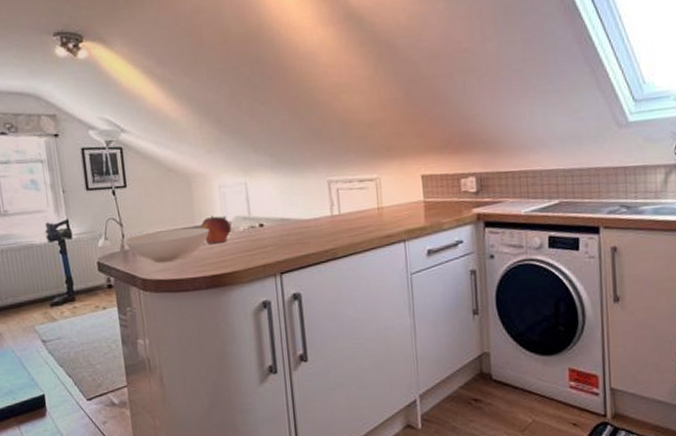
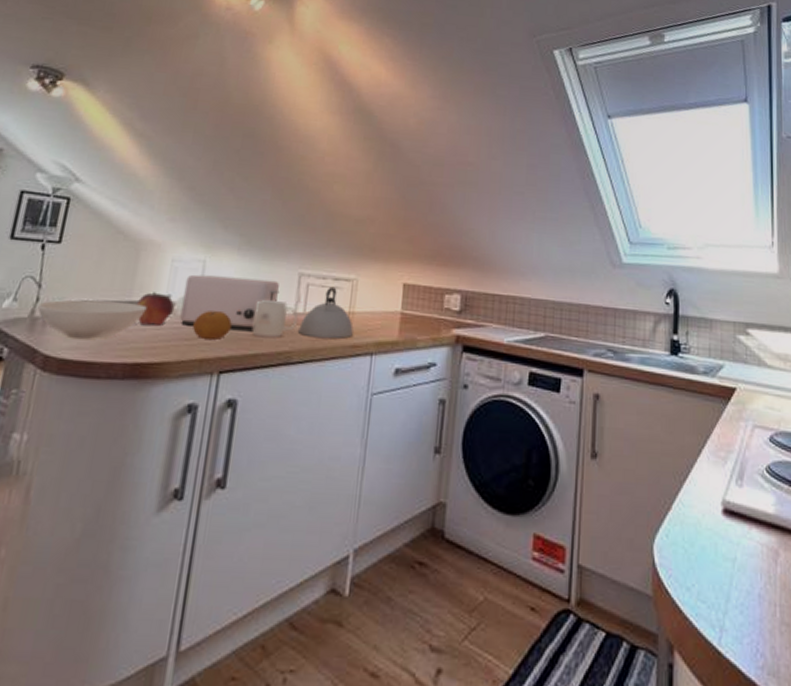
toaster: none [234,190,315,240] -> present [180,274,280,332]
fruit: none [250,224,282,249] -> present [193,311,232,341]
mug: none [297,207,336,241] -> present [252,300,299,339]
kettle: none [338,188,385,235] -> present [298,286,354,340]

